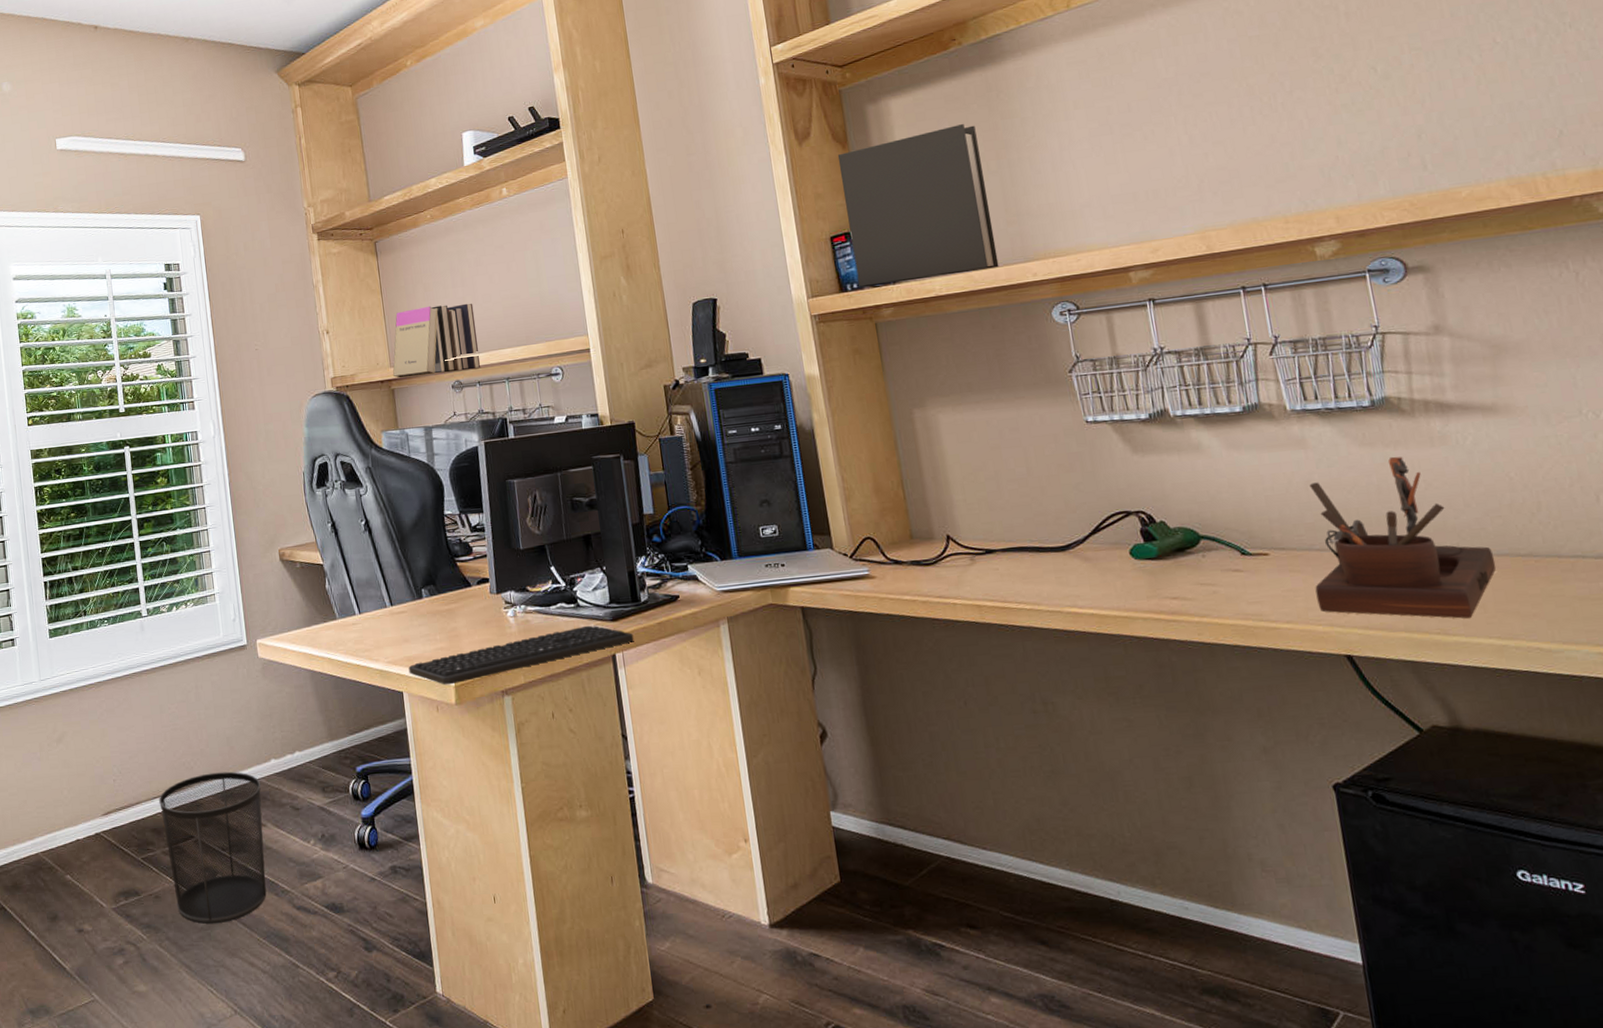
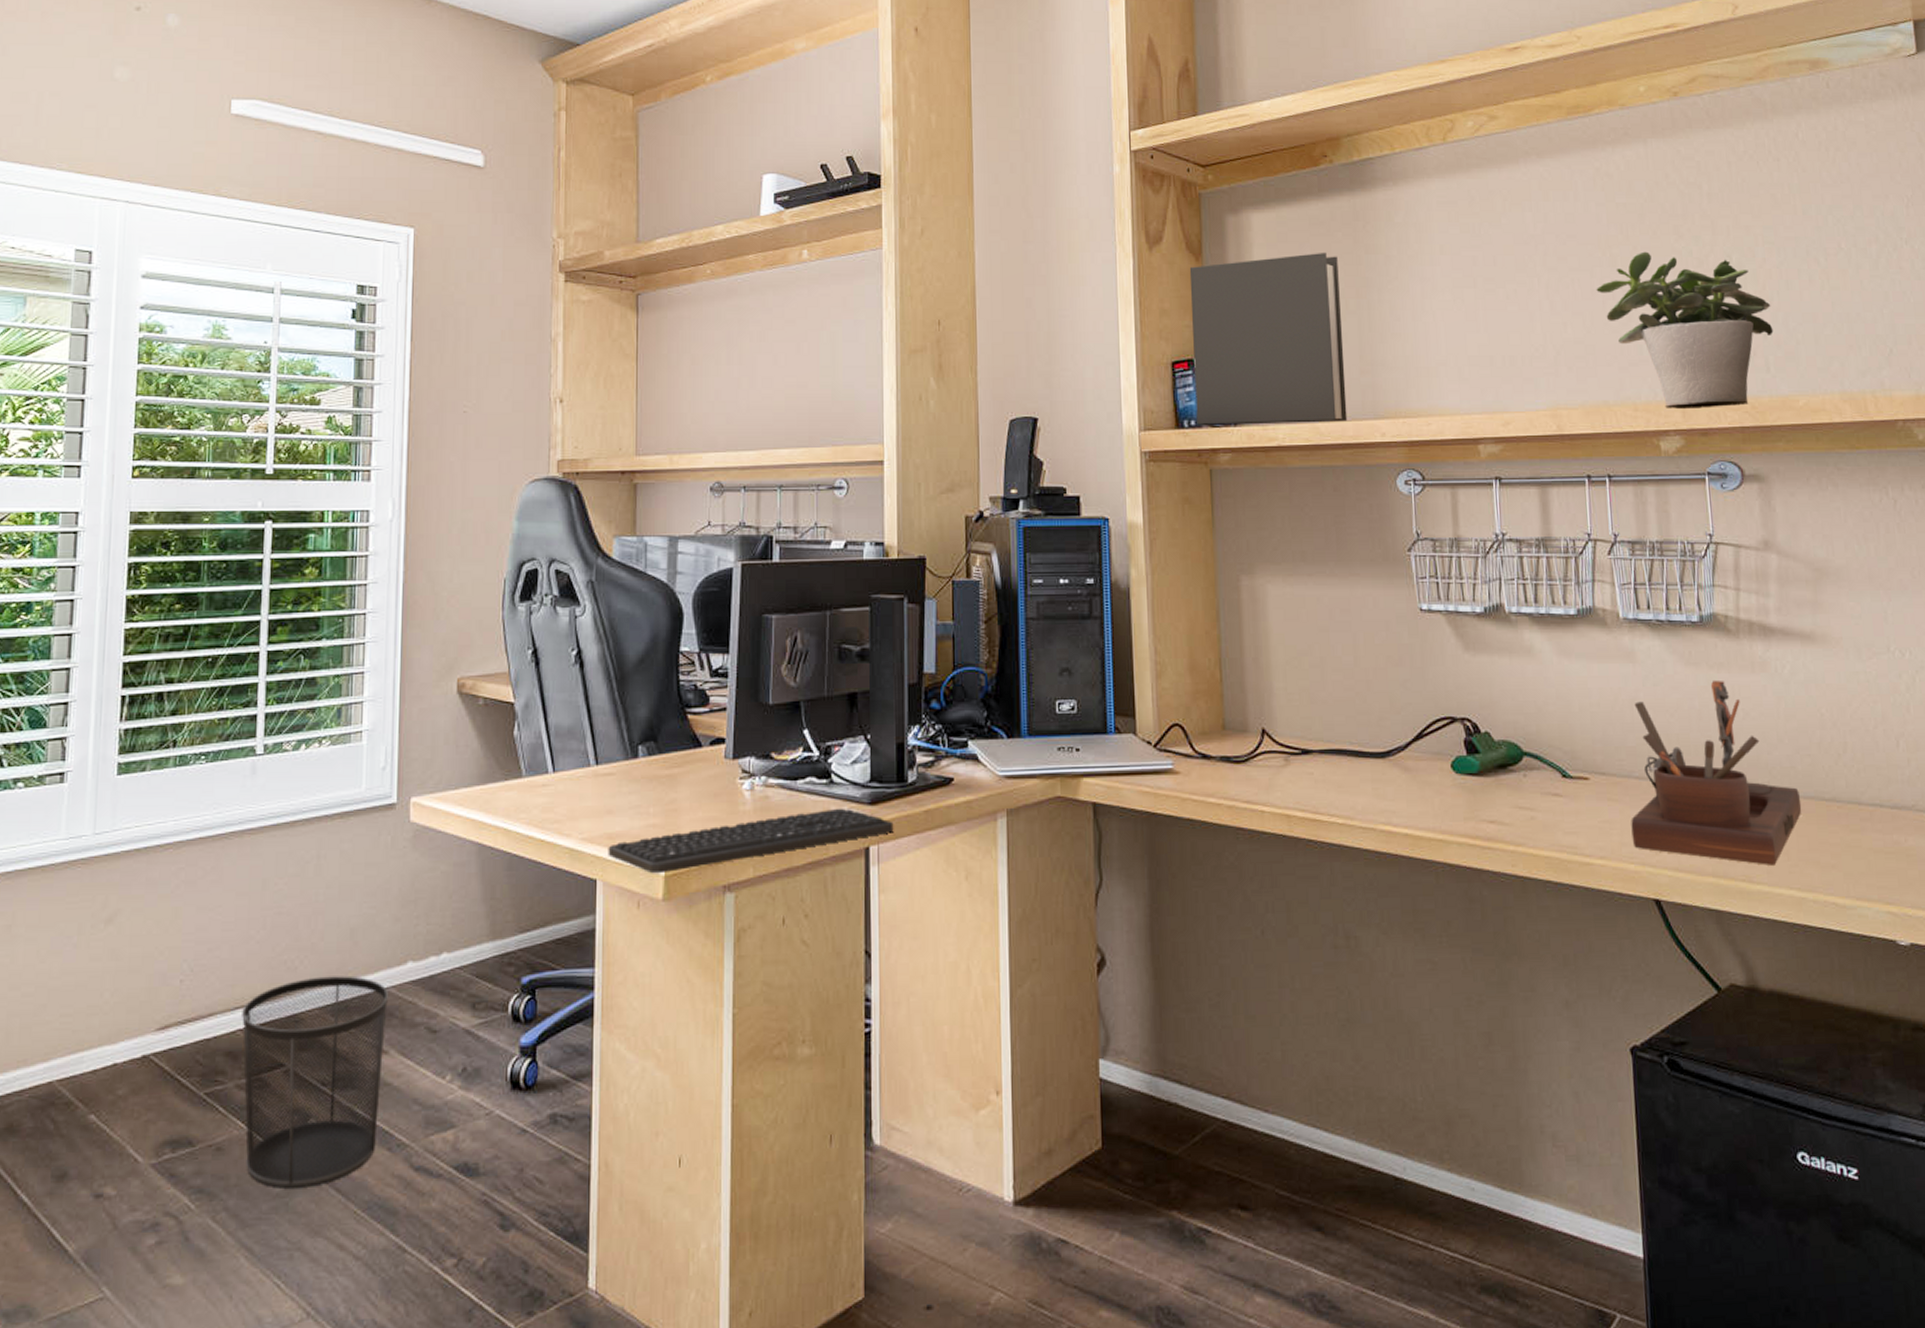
books: present [392,303,480,378] -> none [637,383,750,471]
potted plant: none [1235,71,1428,217] -> present [1596,251,1774,410]

